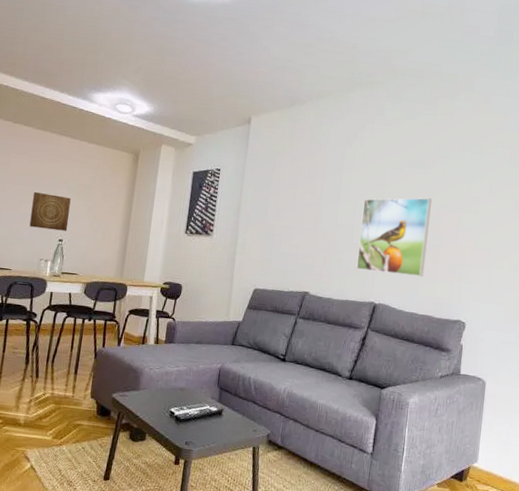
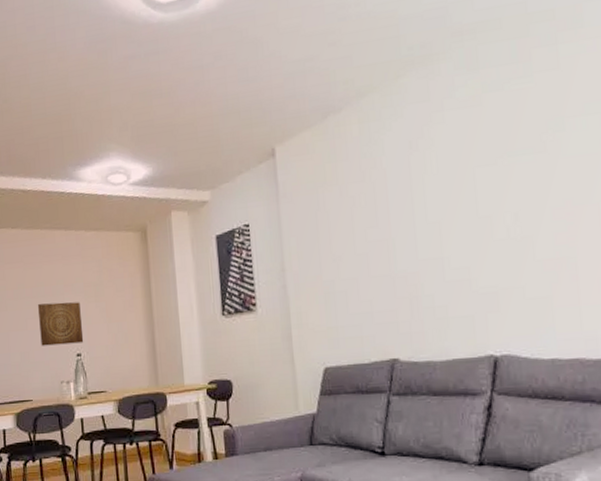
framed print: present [356,197,432,277] -> none [450,193,560,316]

